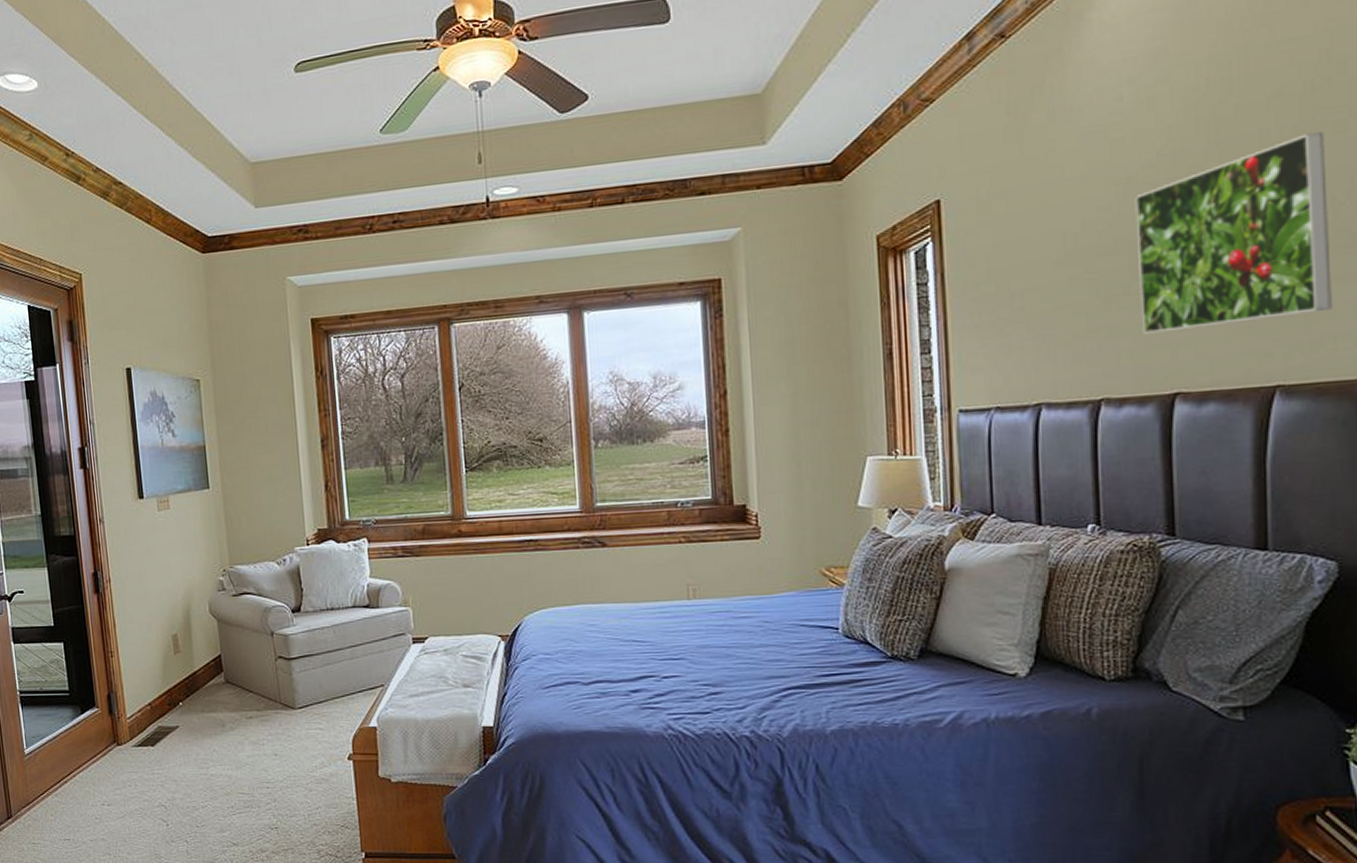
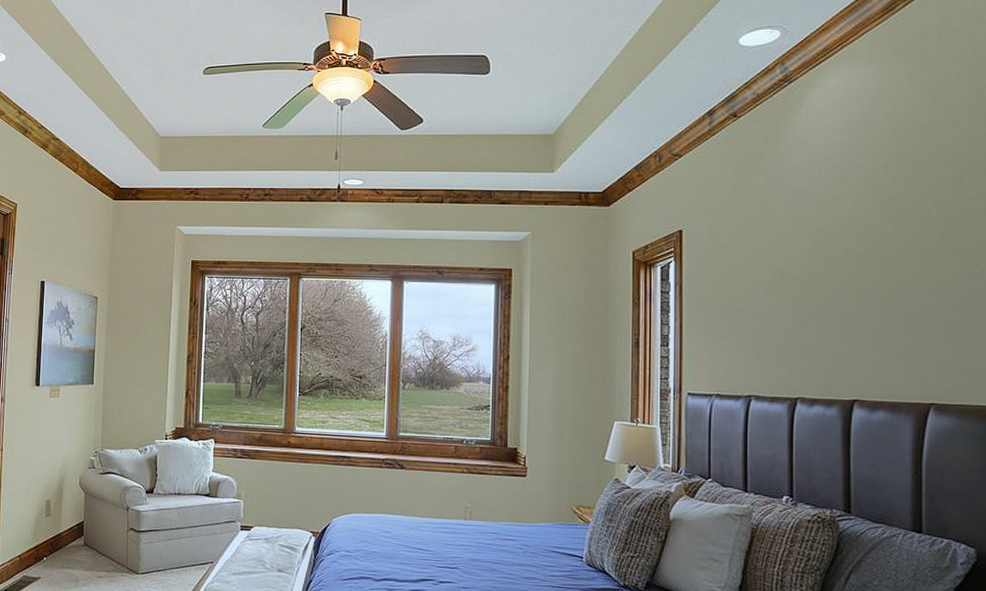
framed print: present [1135,132,1332,334] -> none [828,215,974,352]

